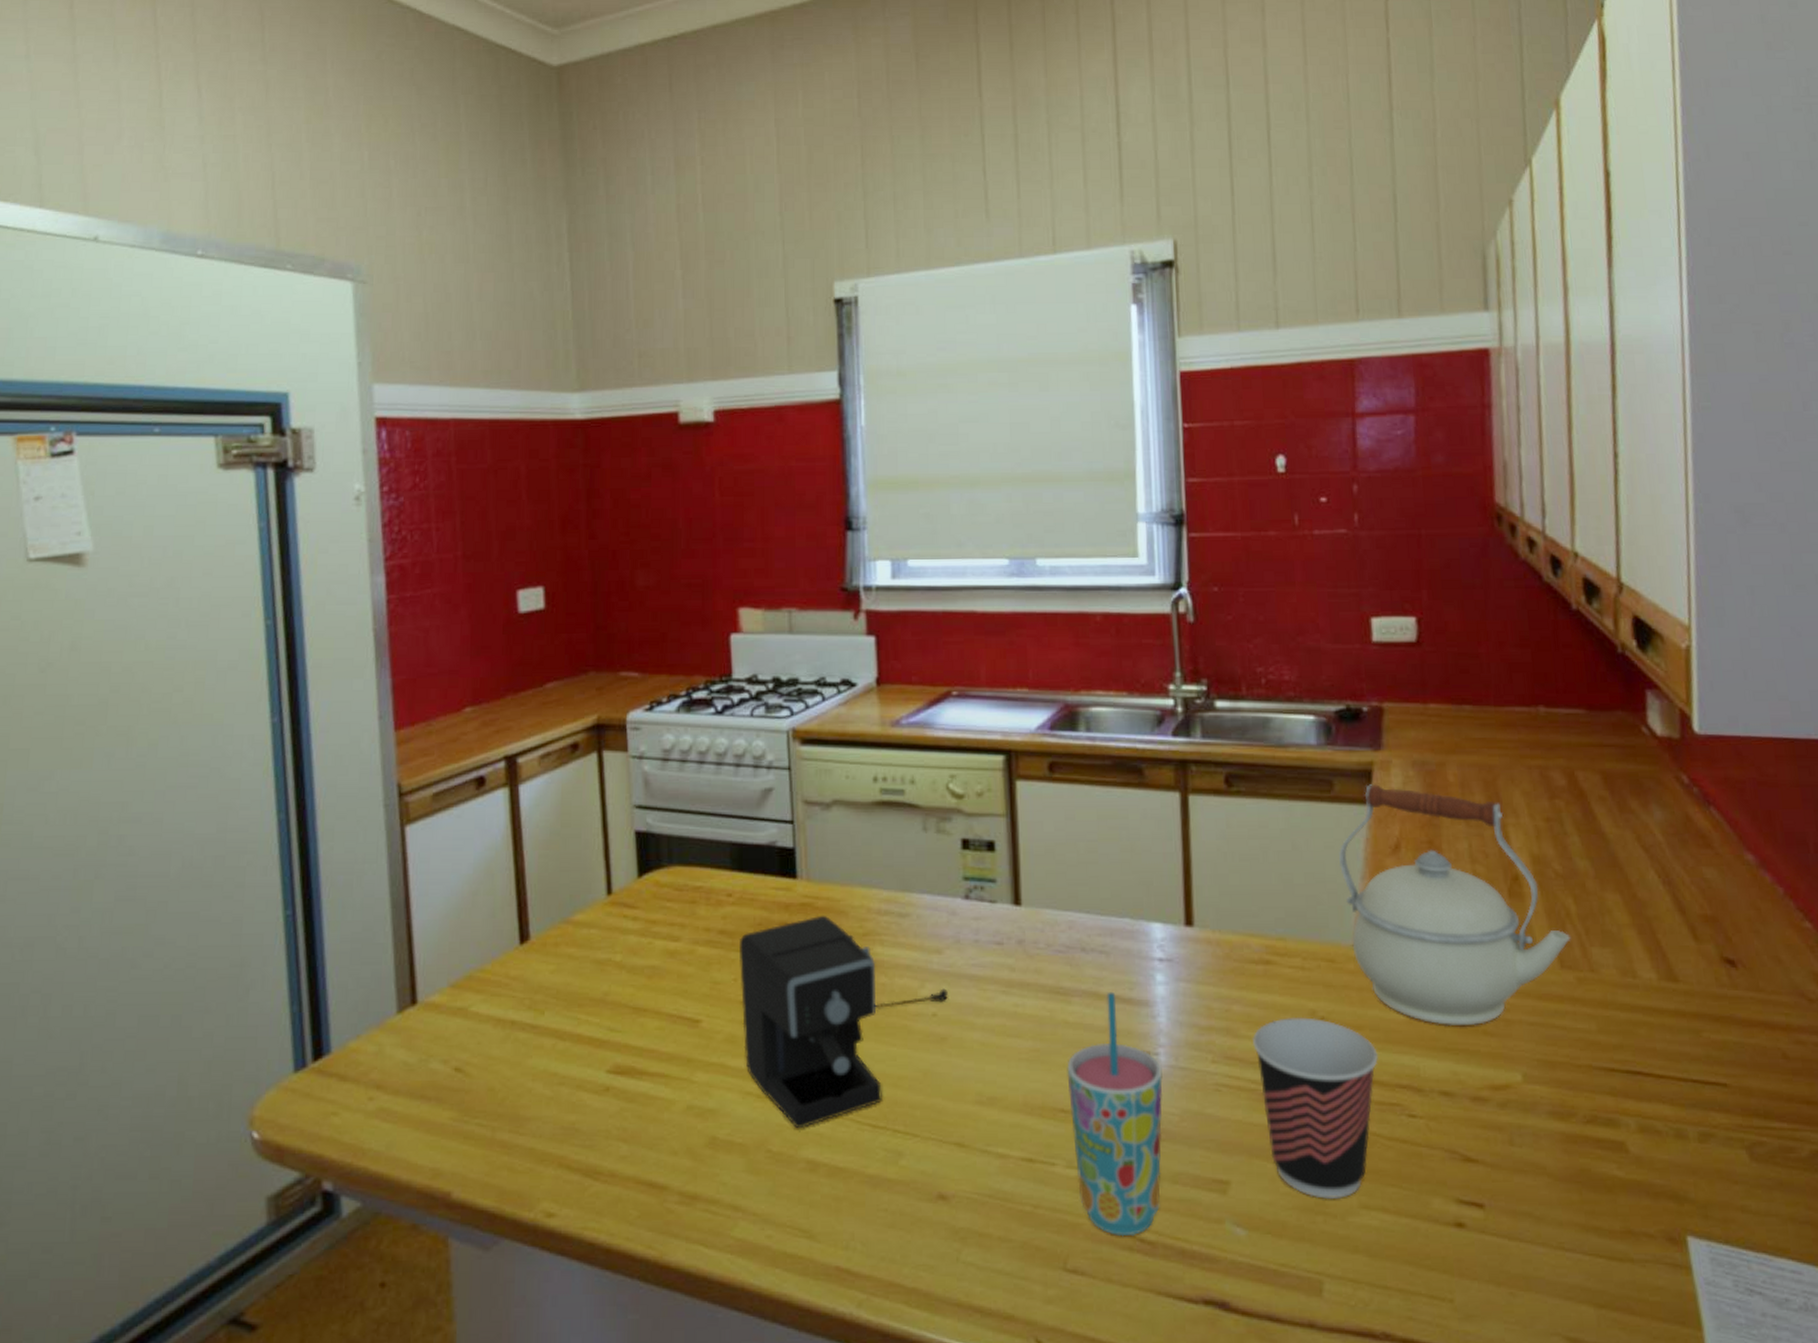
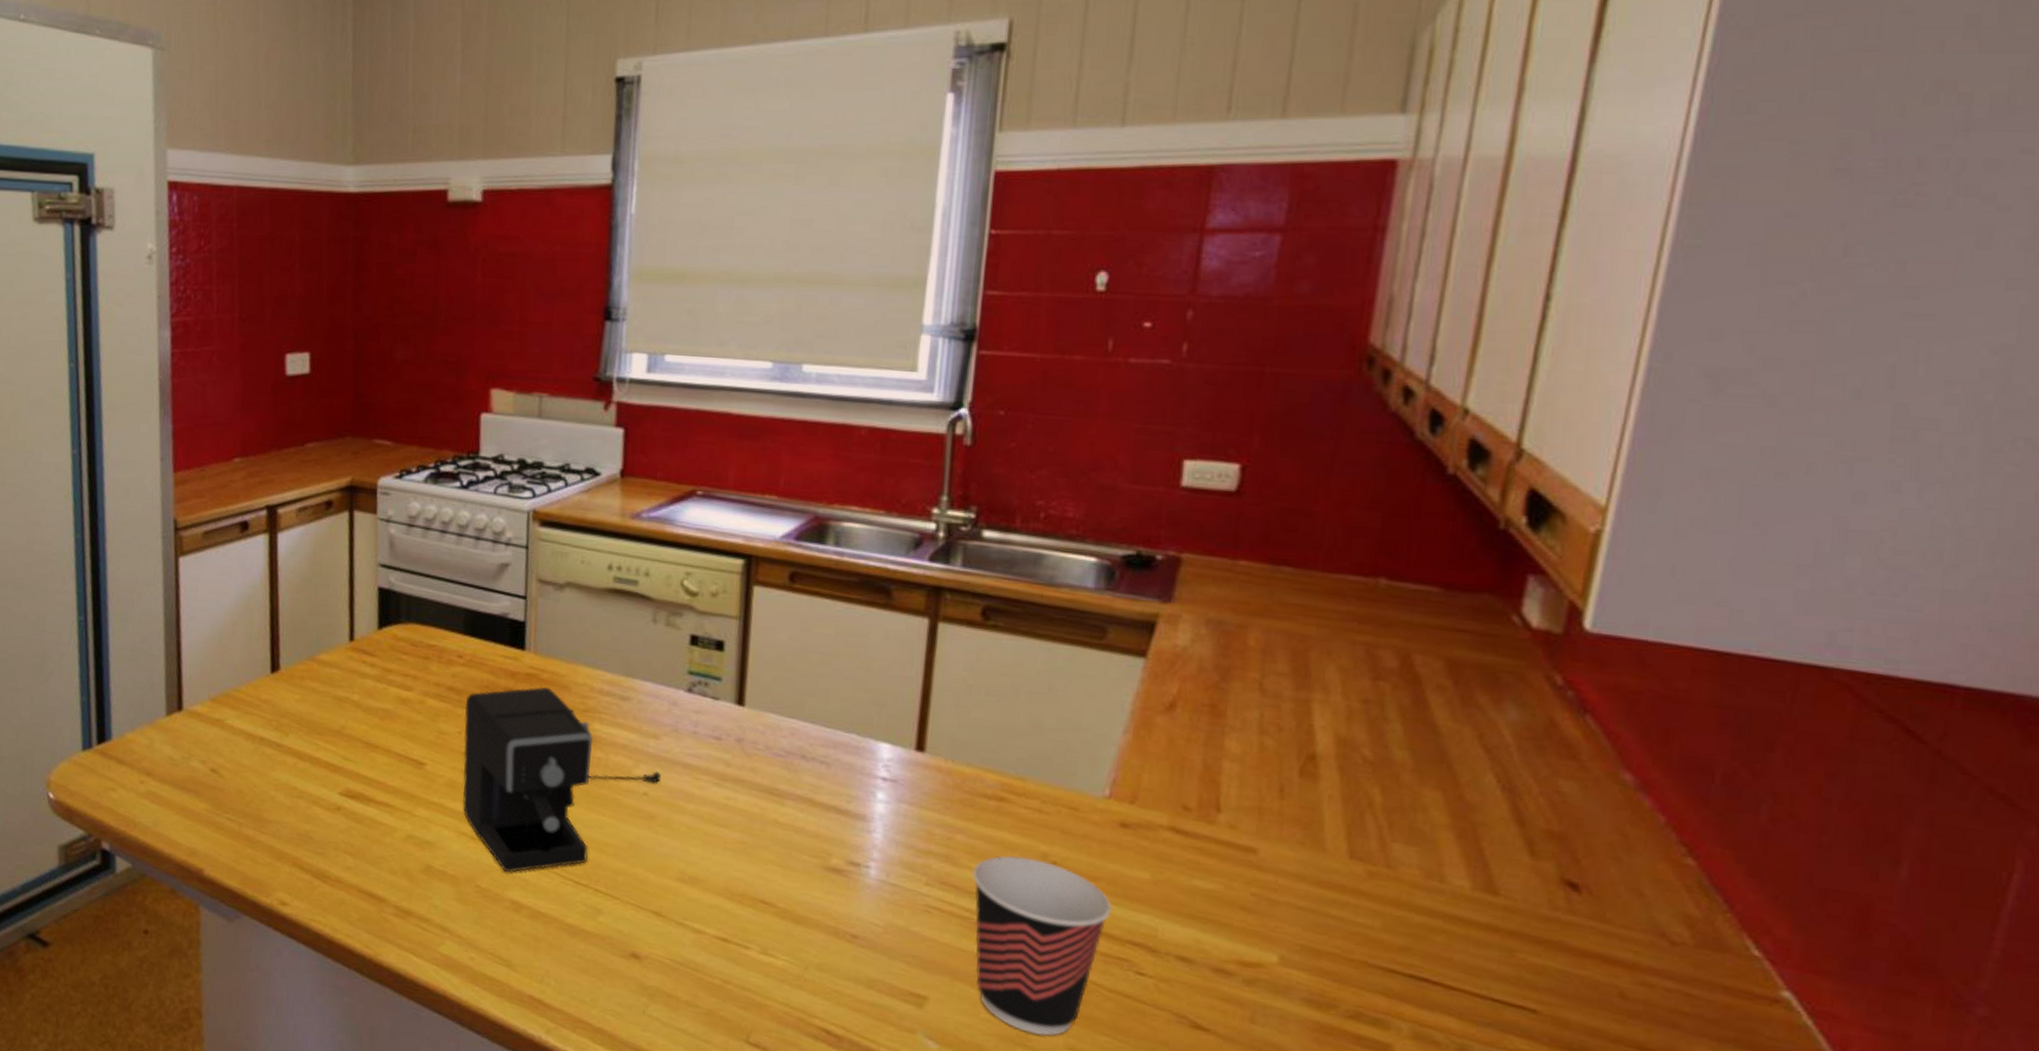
cup: present [1067,991,1163,1237] -> none [769,801,871,1026]
kettle: present [1339,784,1571,1025] -> none [1100,637,1368,900]

